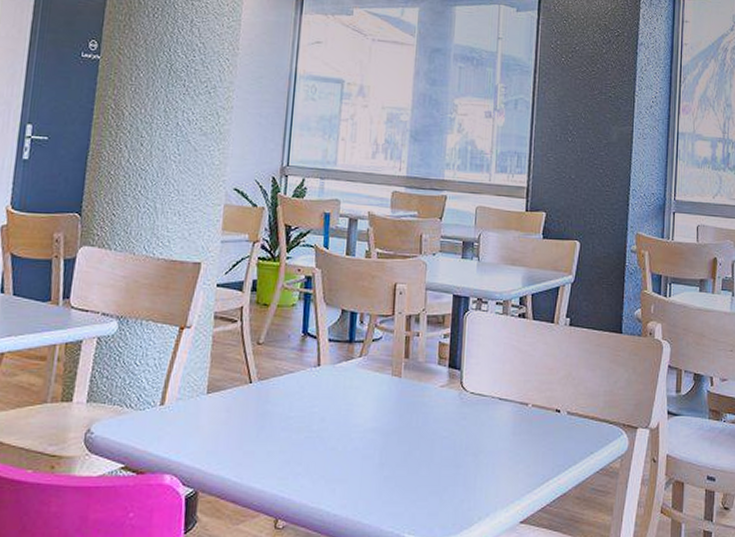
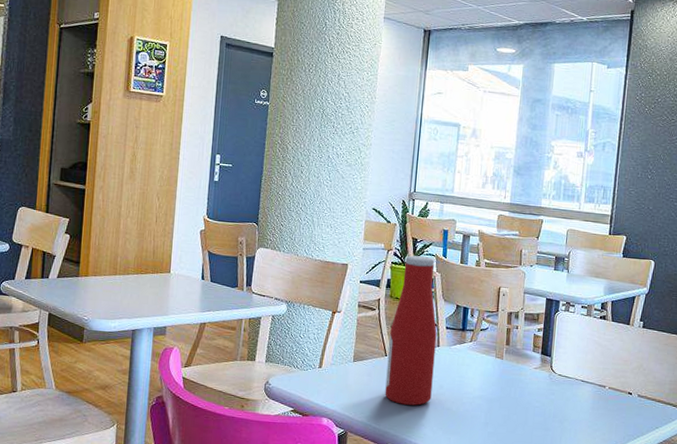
bottle: none [249,247,317,447] -> present [385,255,437,406]

